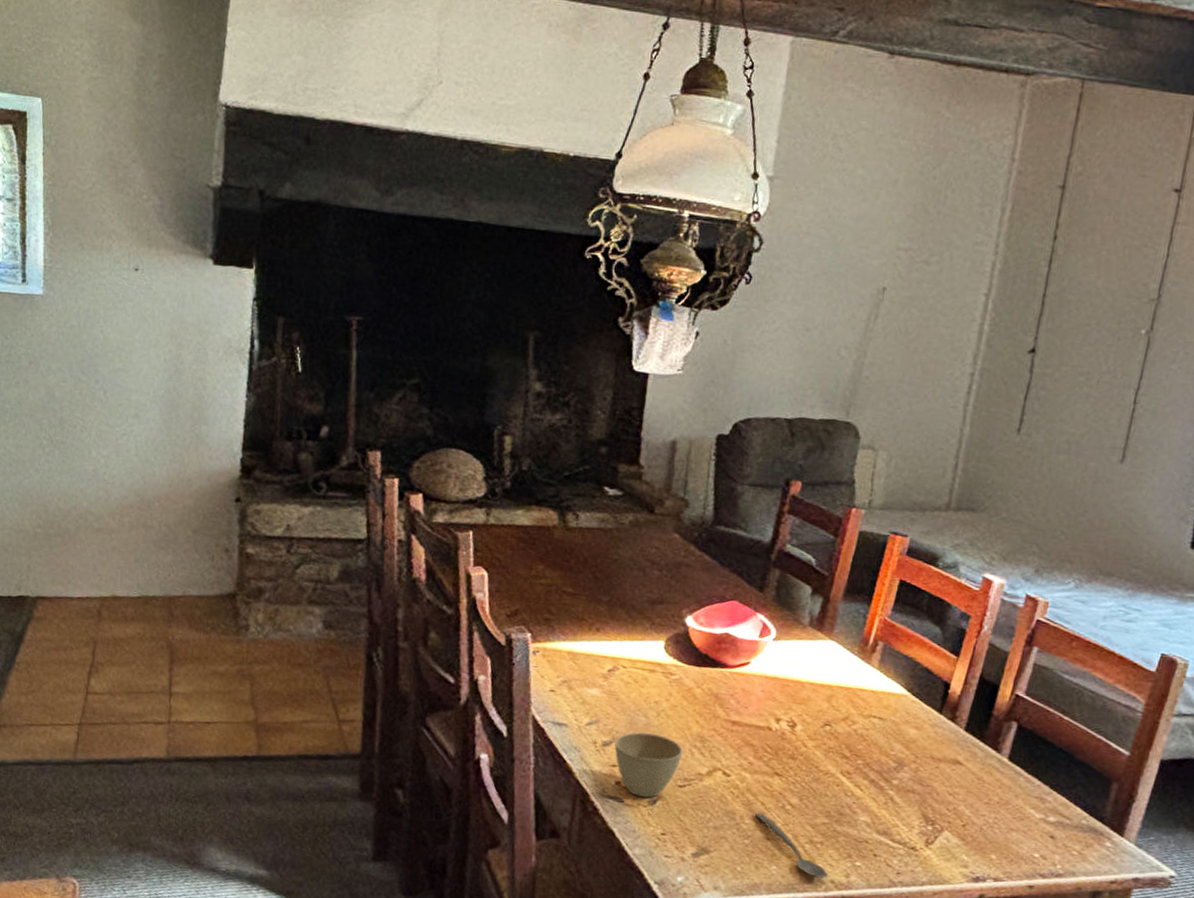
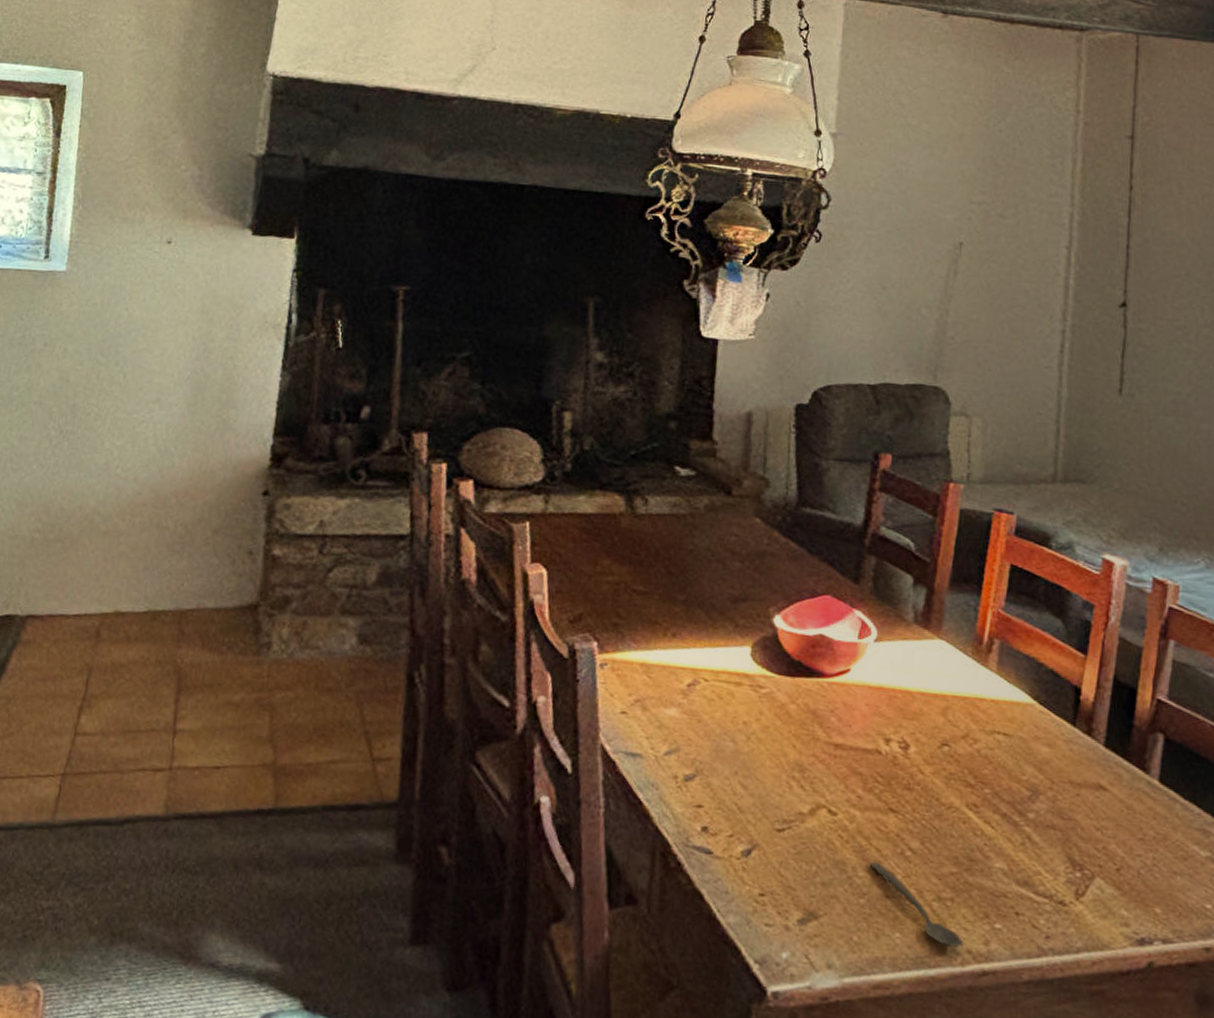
cup: present [614,732,684,798] -> none [699,761,780,847]

